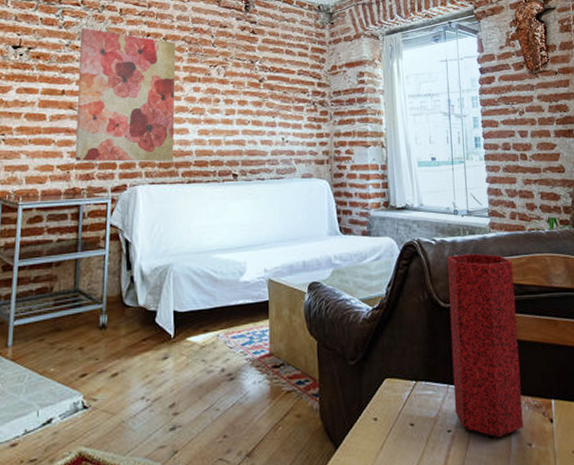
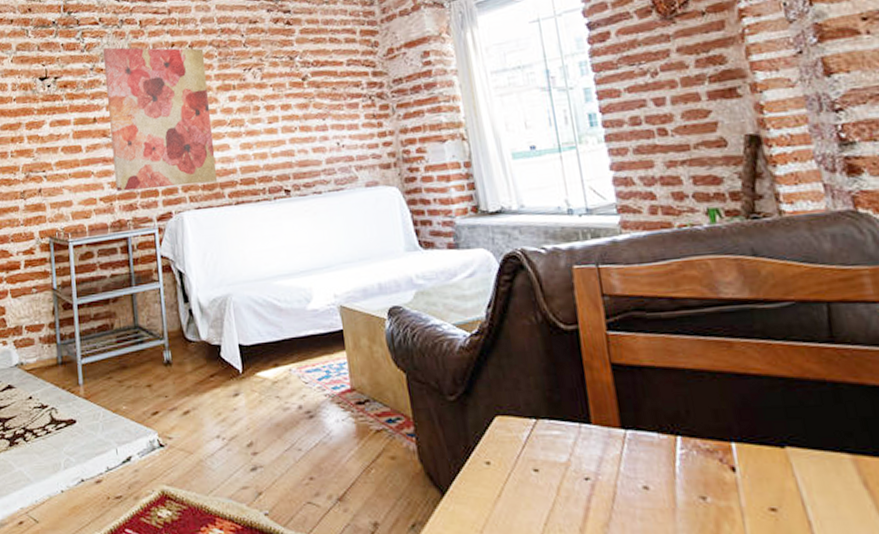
vase: present [448,253,524,437] -> none [564,261,693,487]

